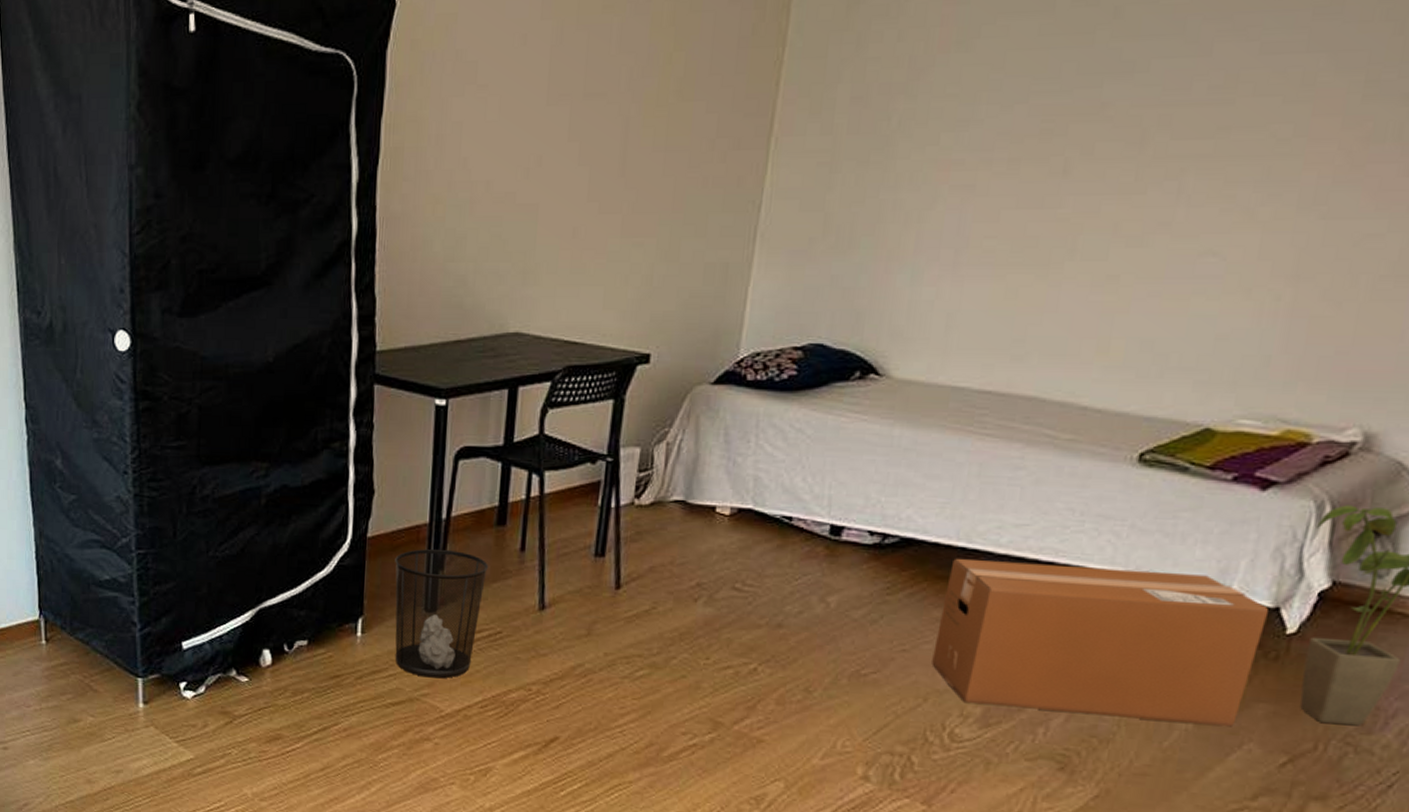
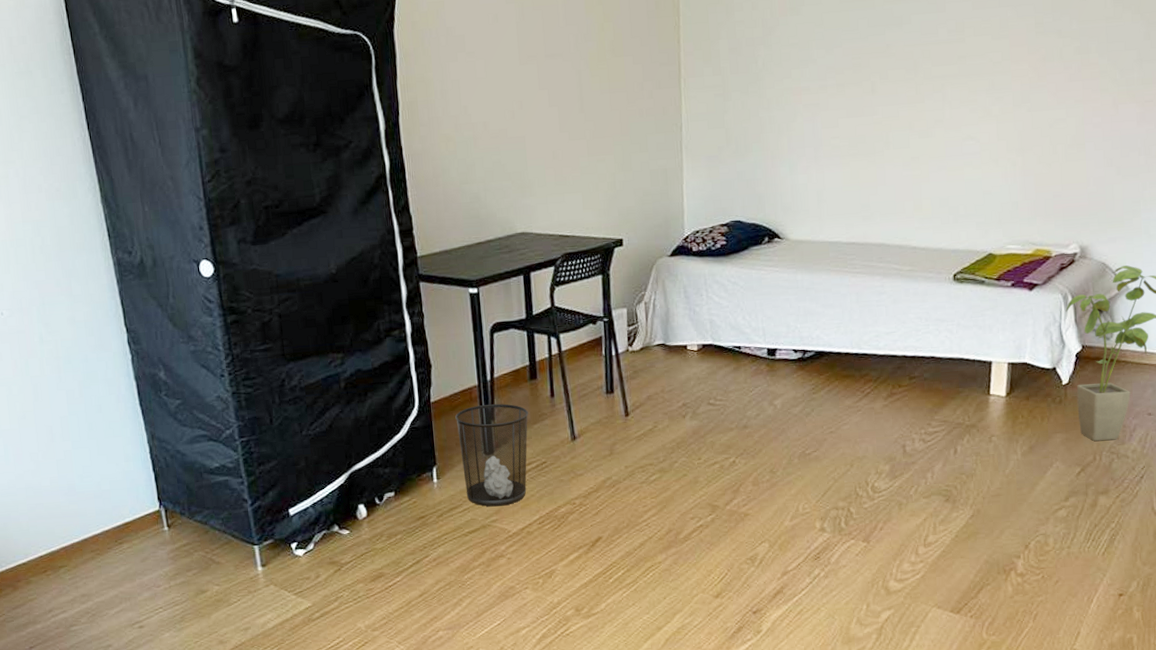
box: present [932,558,1268,727] -> none [850,352,1050,463]

